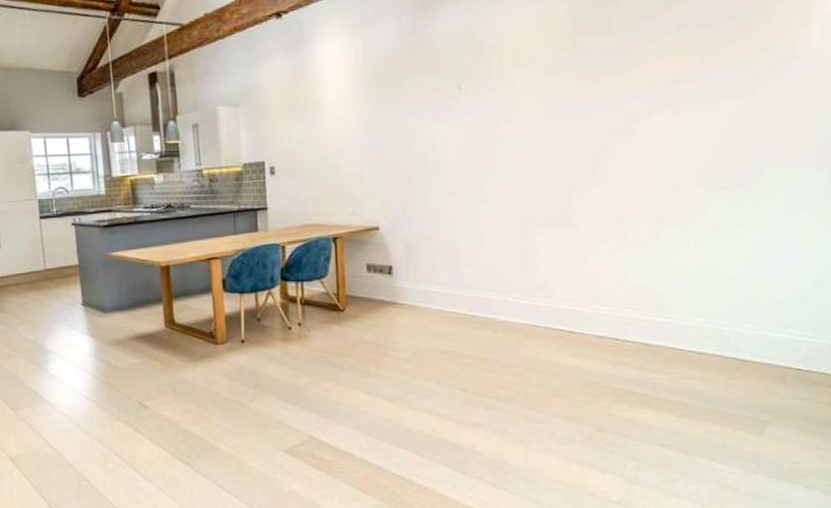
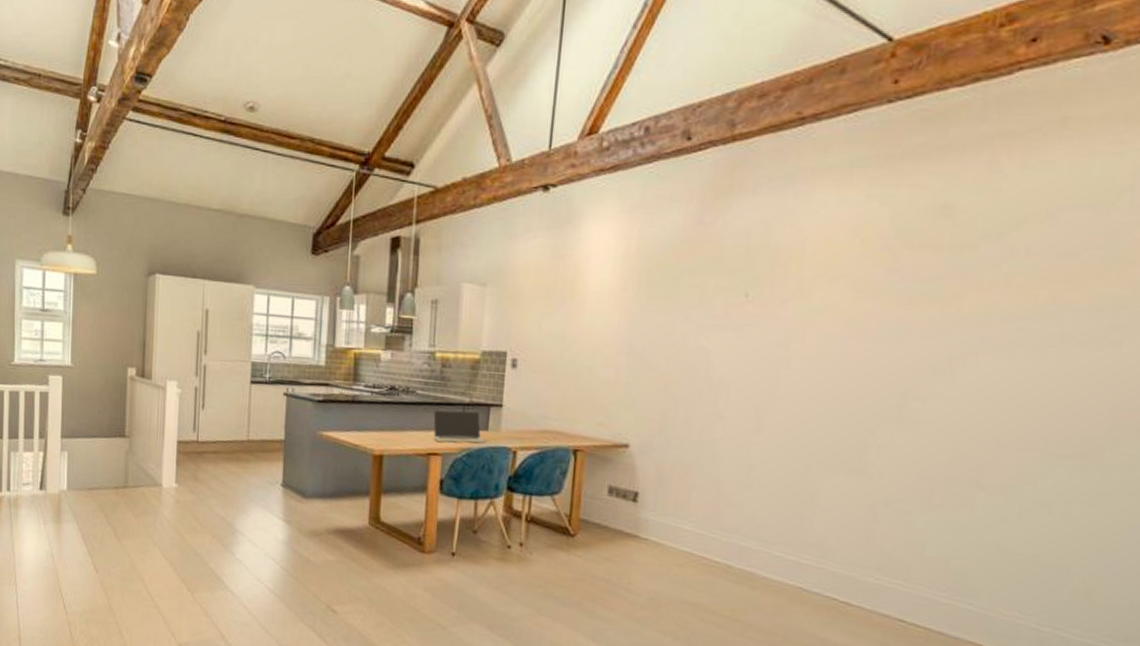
laptop: none [208,217,256,248] -> present [433,410,485,444]

